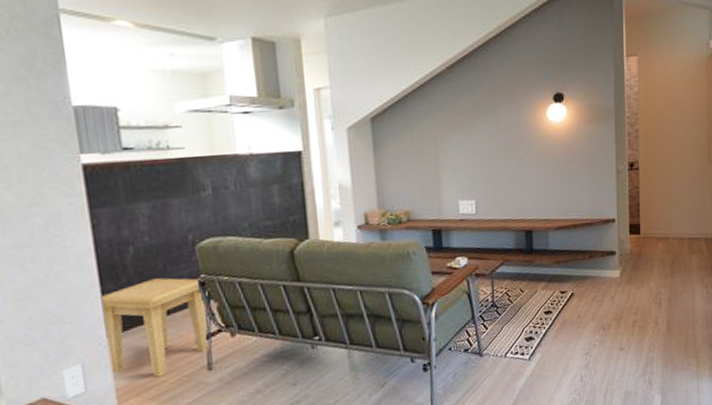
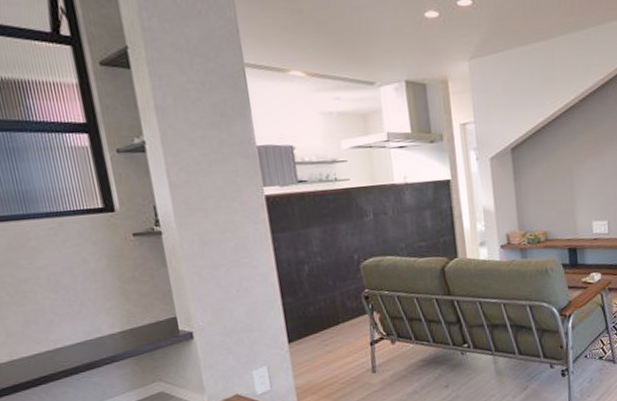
side table: present [102,278,209,377] -> none [283,292,373,378]

